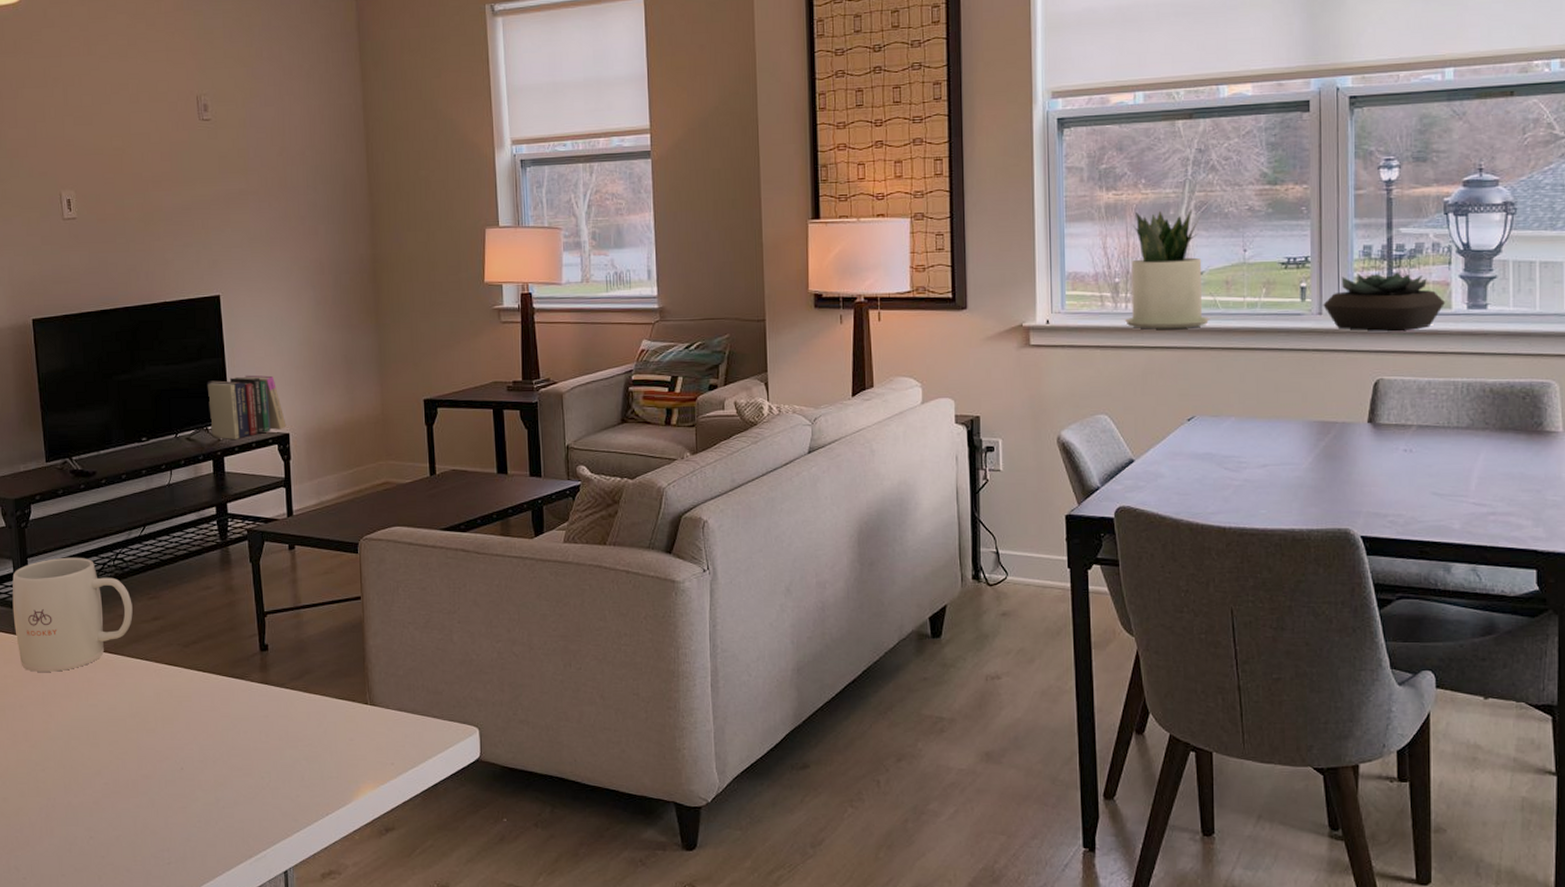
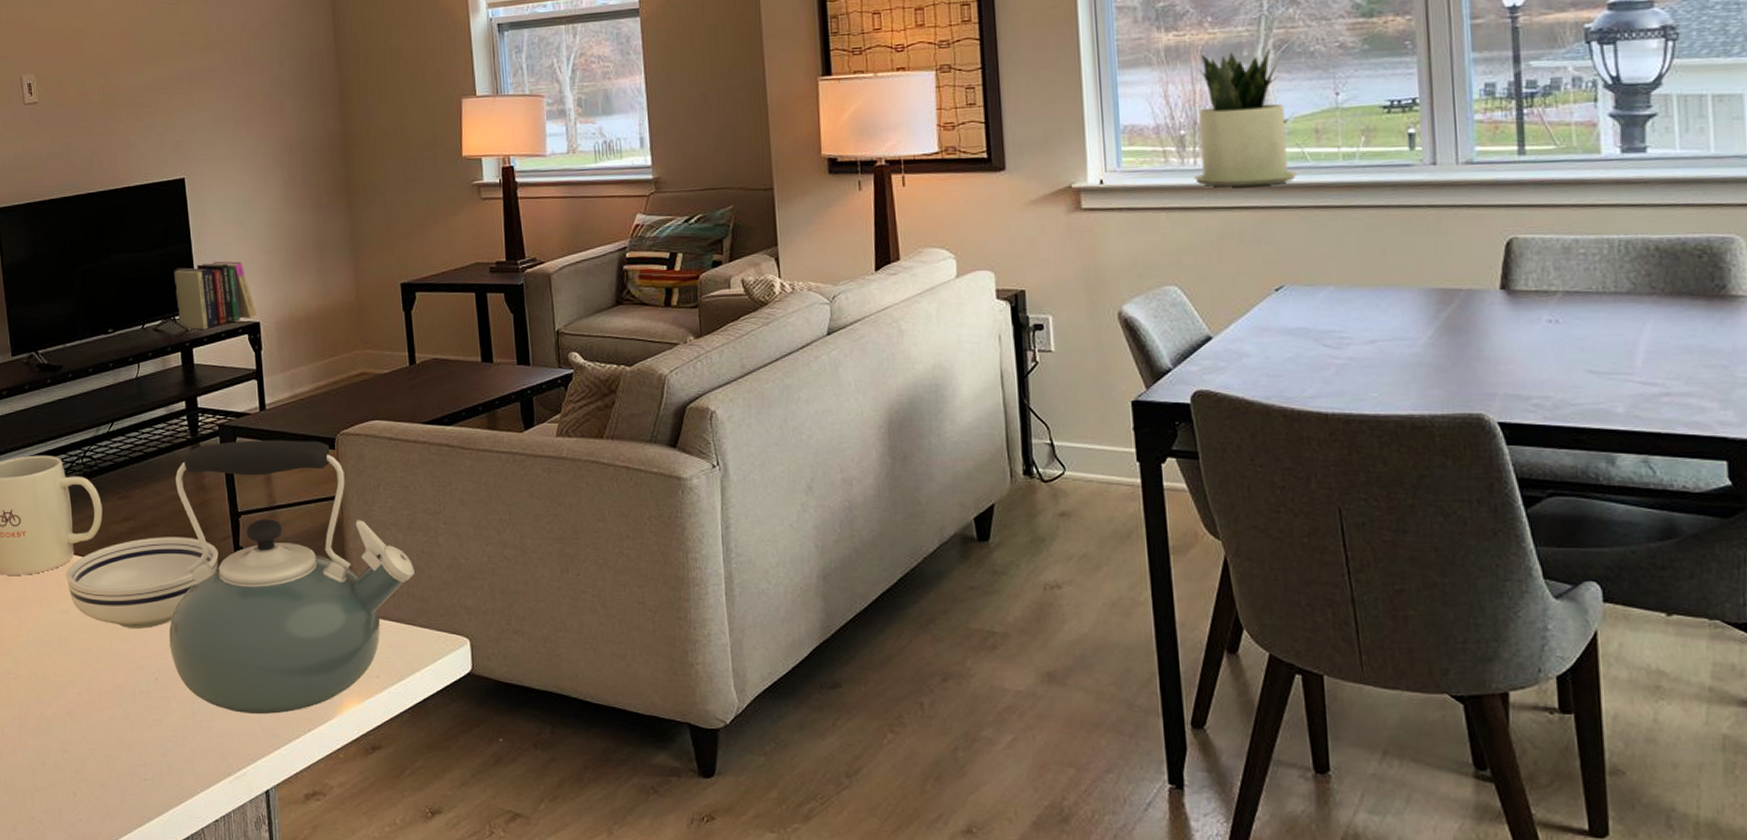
bowl: none [95,635,245,721] -> present [66,537,219,628]
kettle: none [195,544,430,800] -> present [169,440,415,714]
succulent plant: present [1323,272,1446,331] -> none [1437,113,1593,182]

